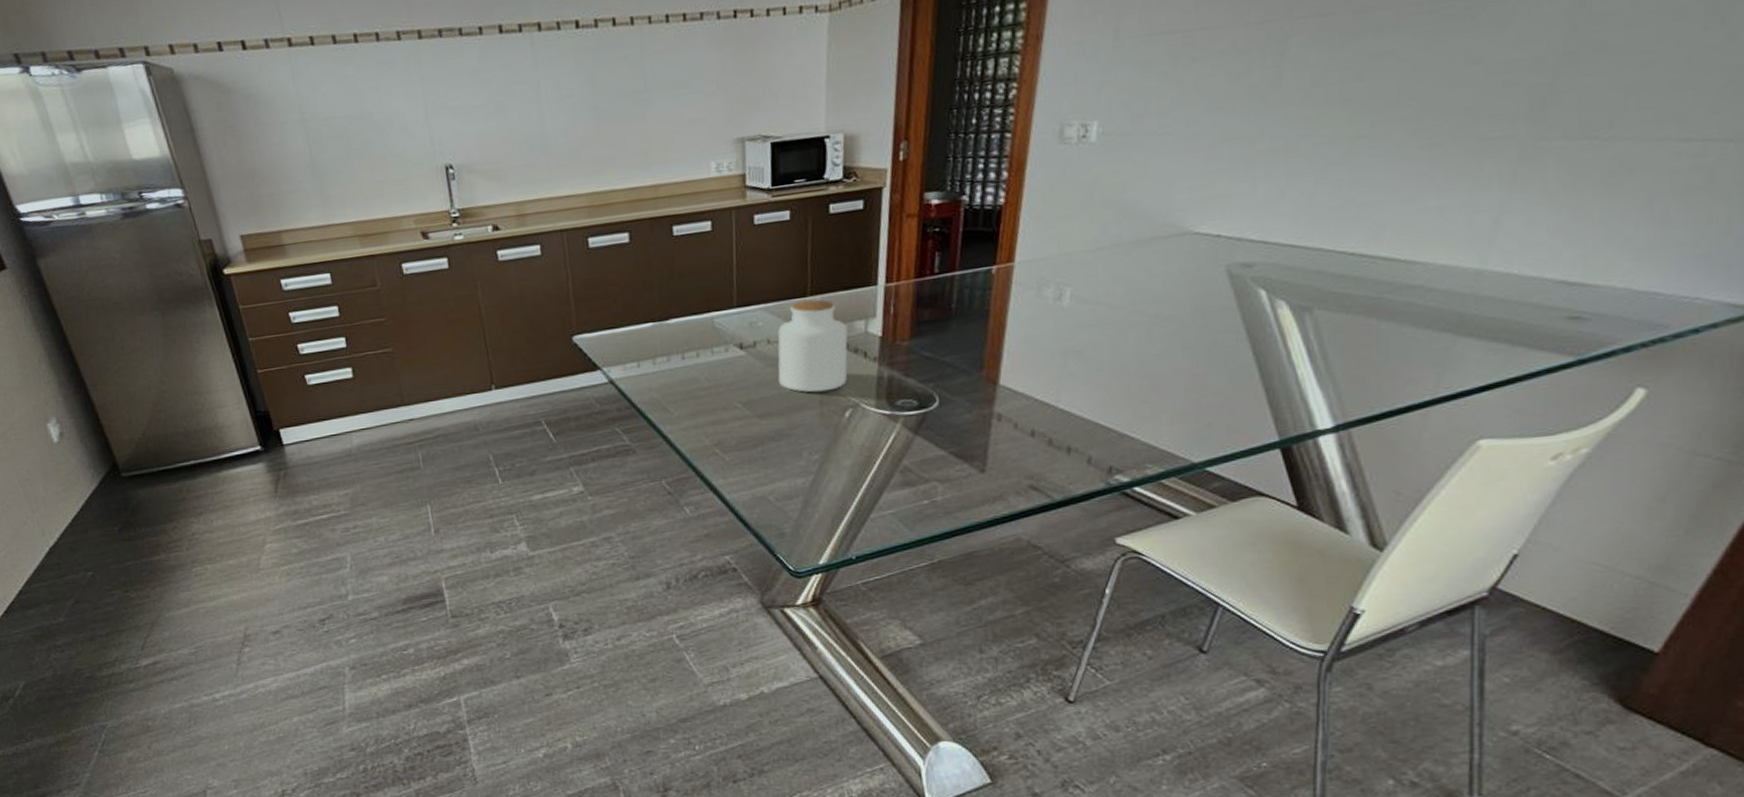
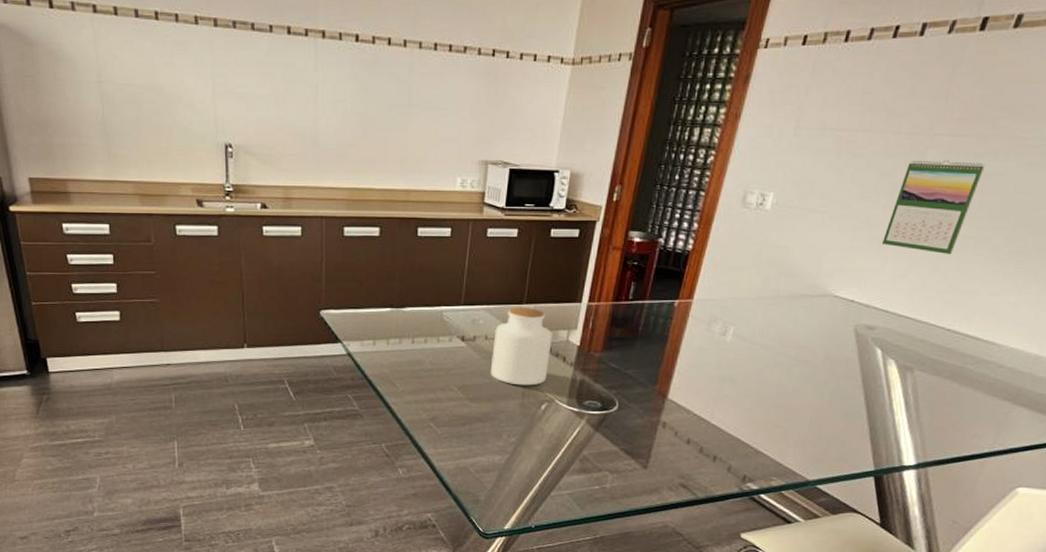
calendar: none [1246,42,1369,162] -> present [881,160,985,255]

